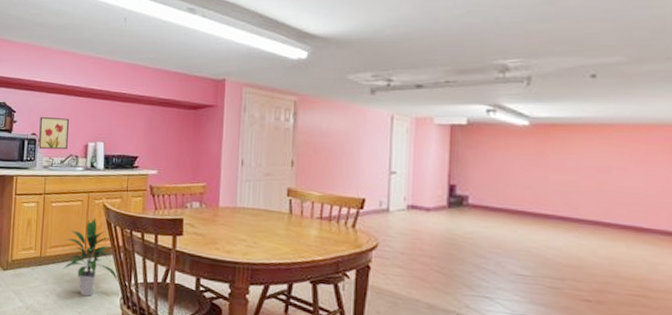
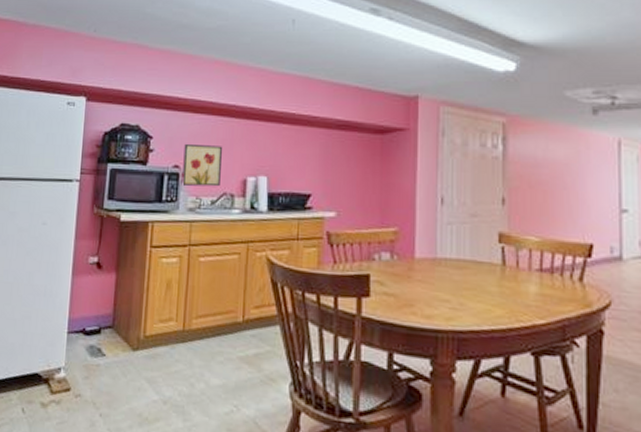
indoor plant: present [63,217,119,297] -> none [213,275,288,383]

